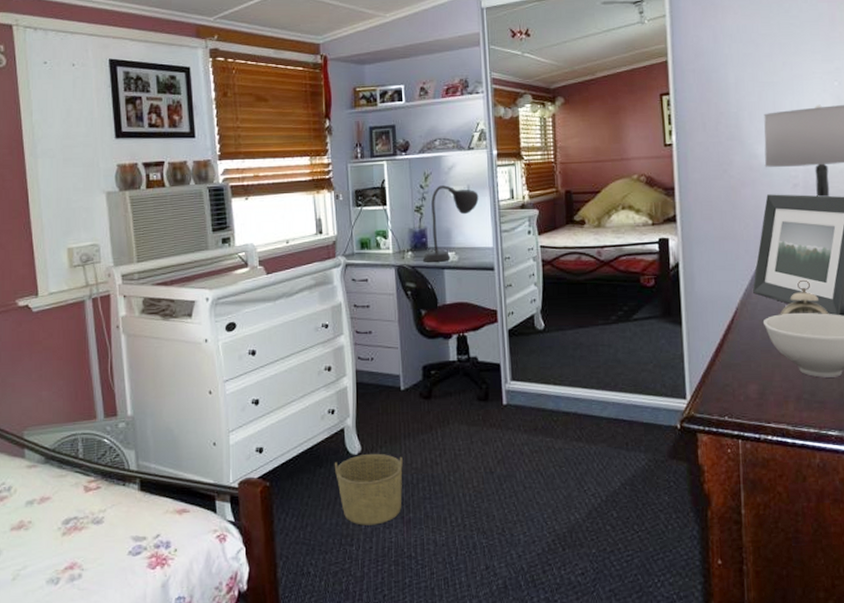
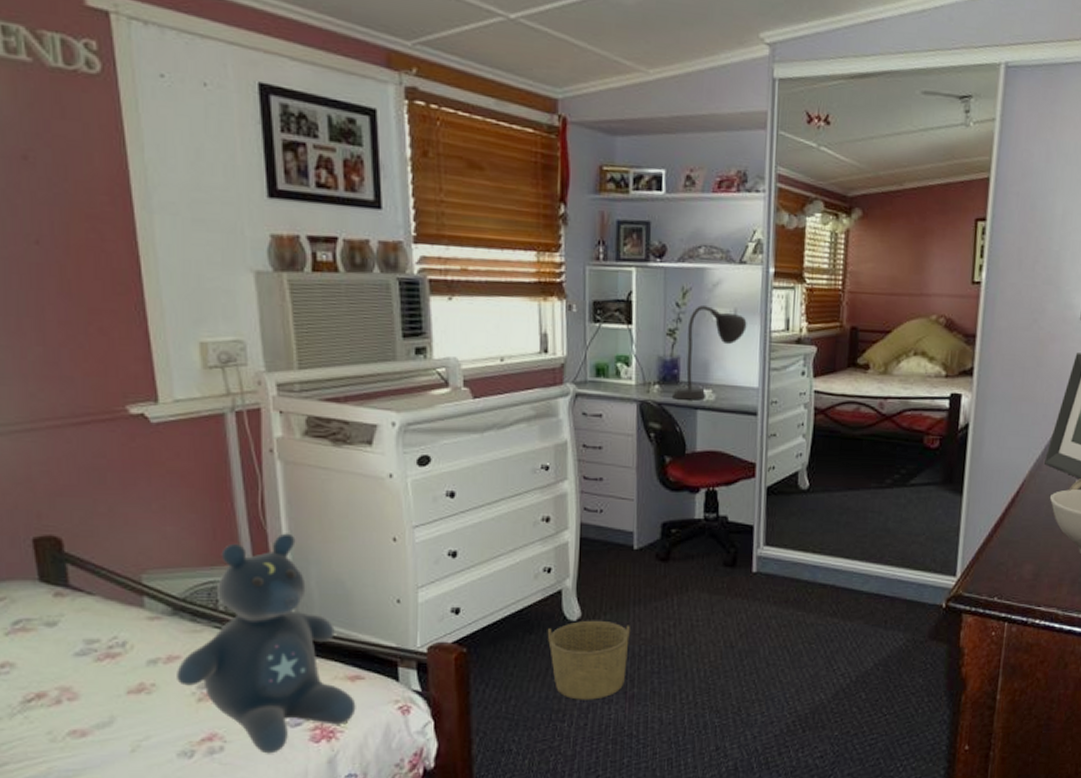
stuffed bear: none [47,392,183,580] -> present [177,533,356,754]

